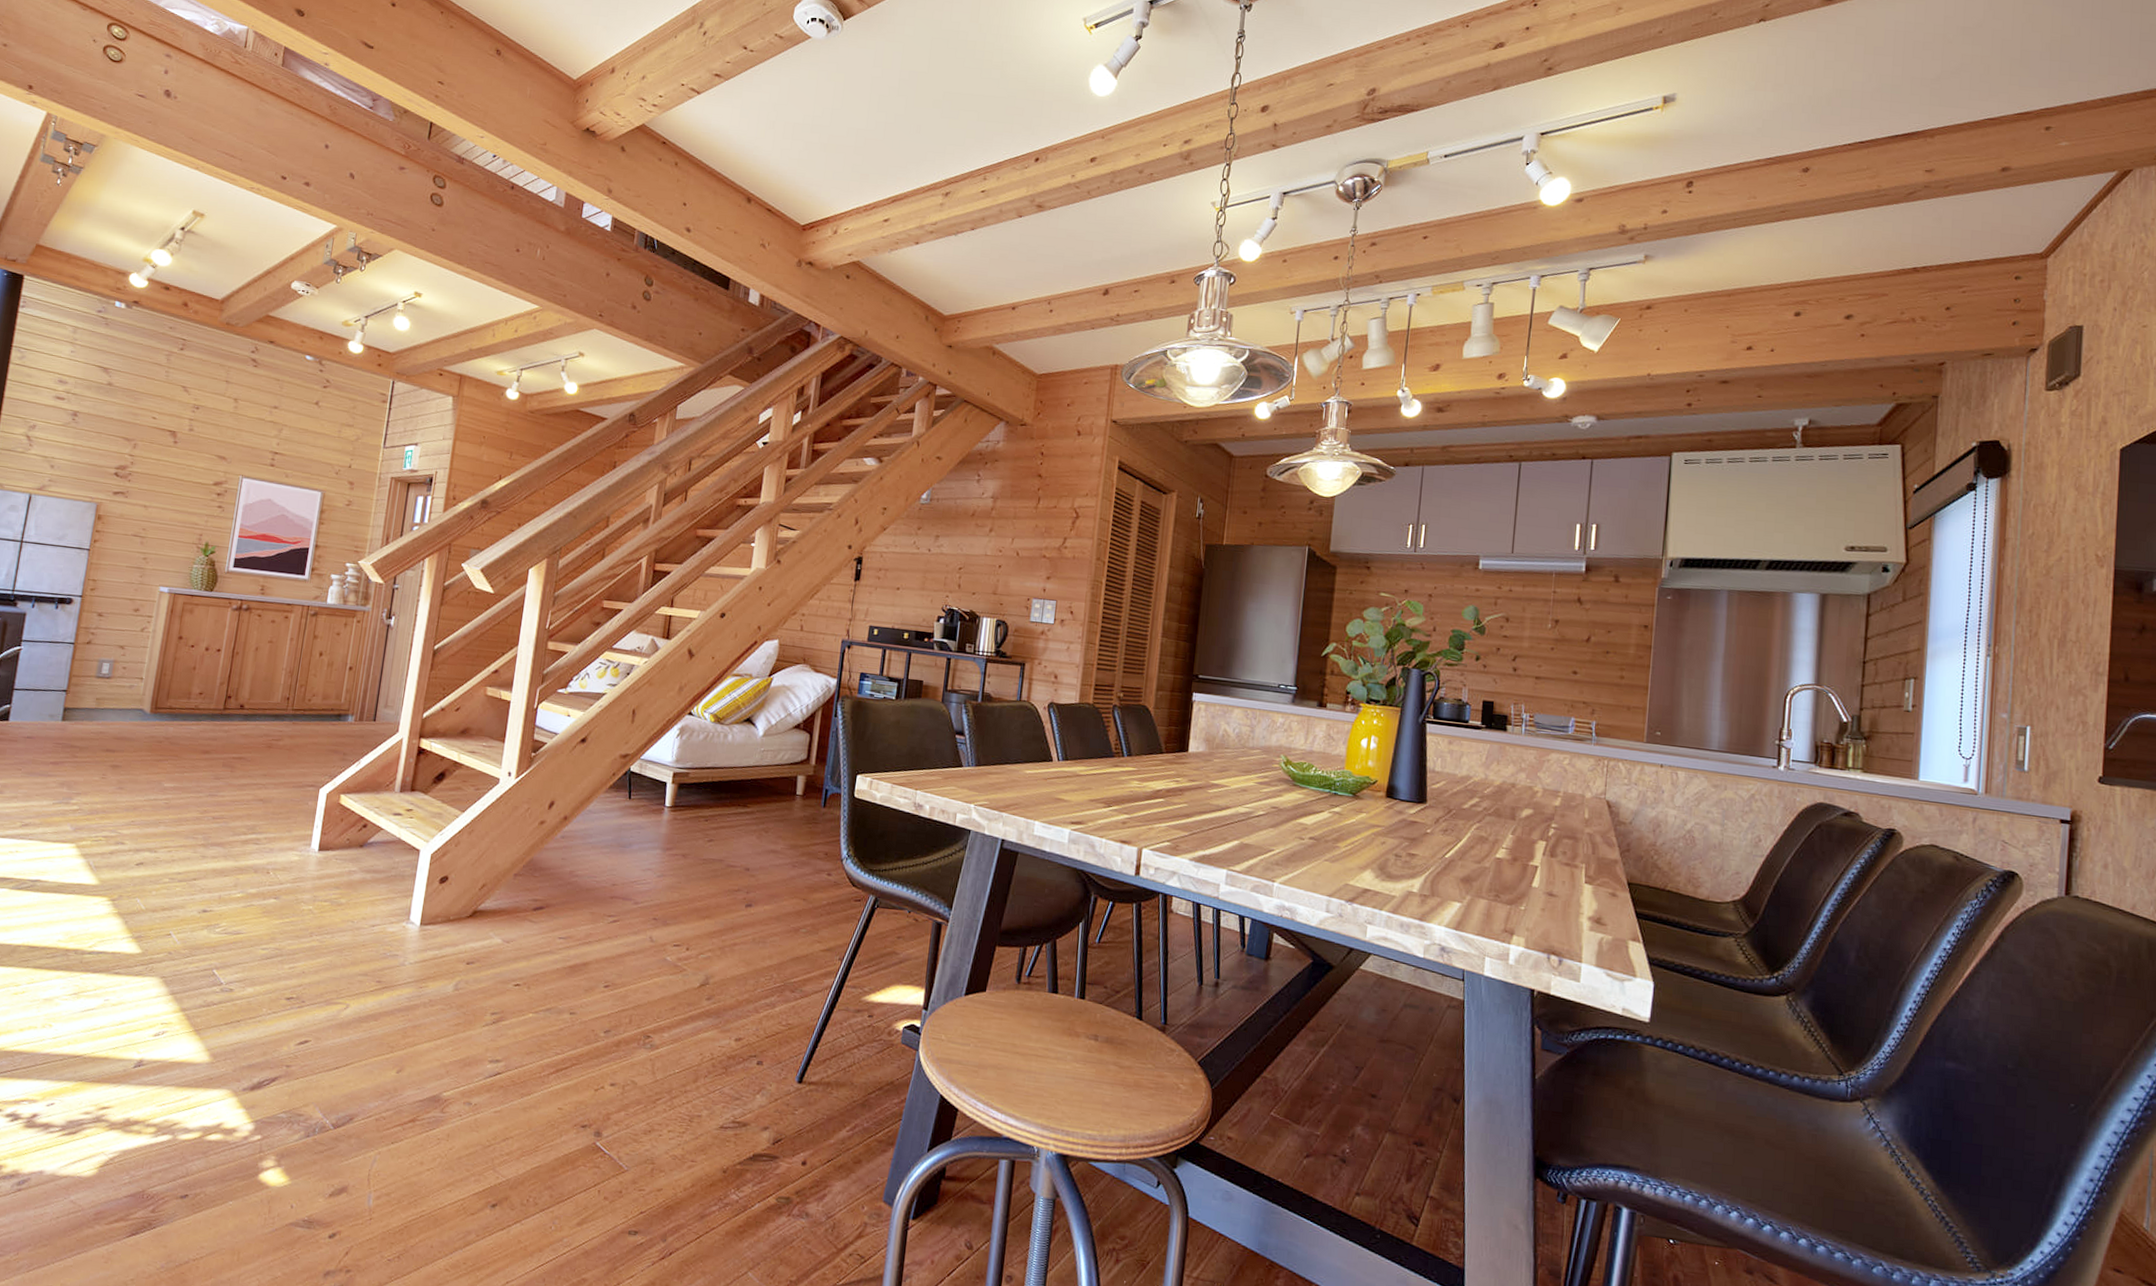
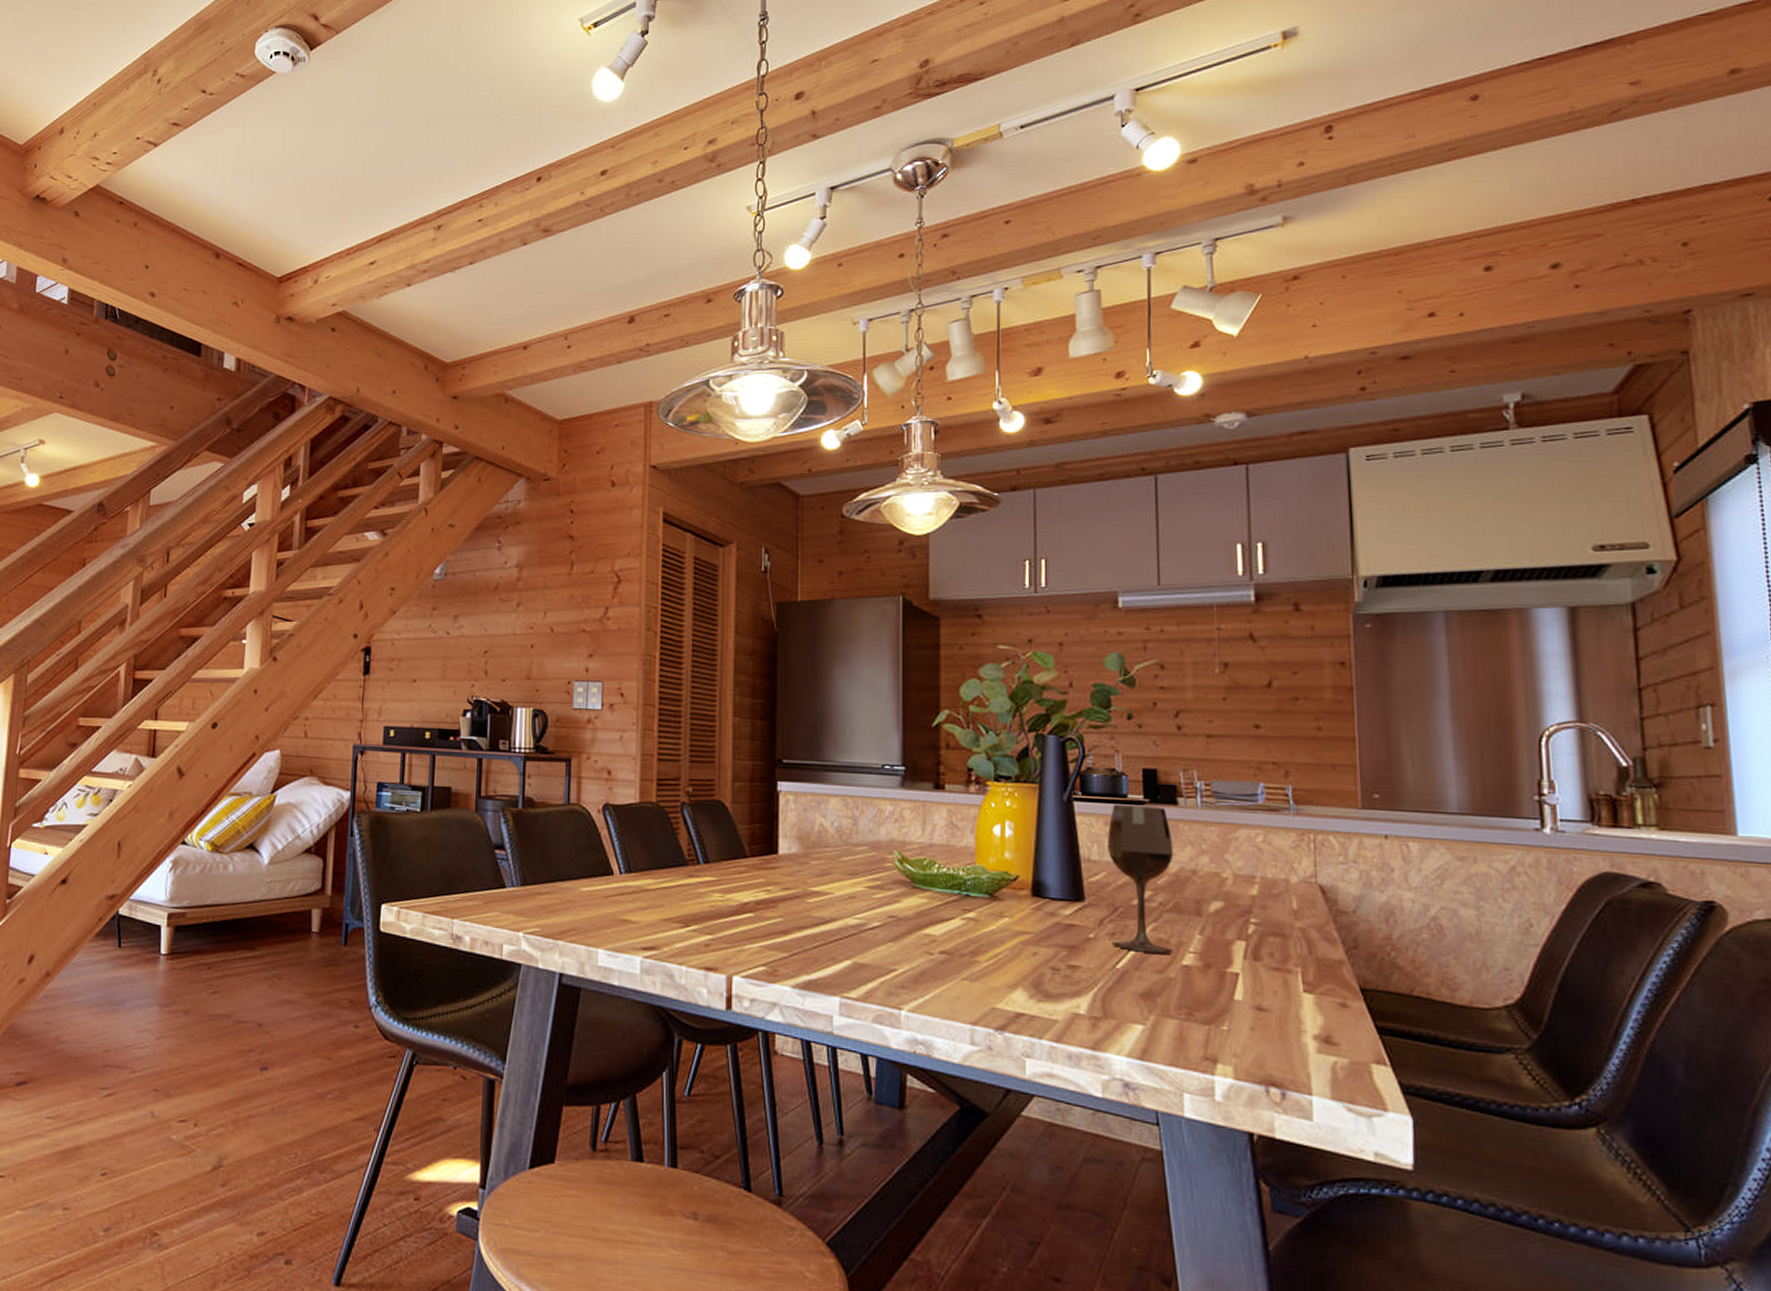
wine glass: none [1443,727,1500,849] -> present [1106,804,1174,954]

